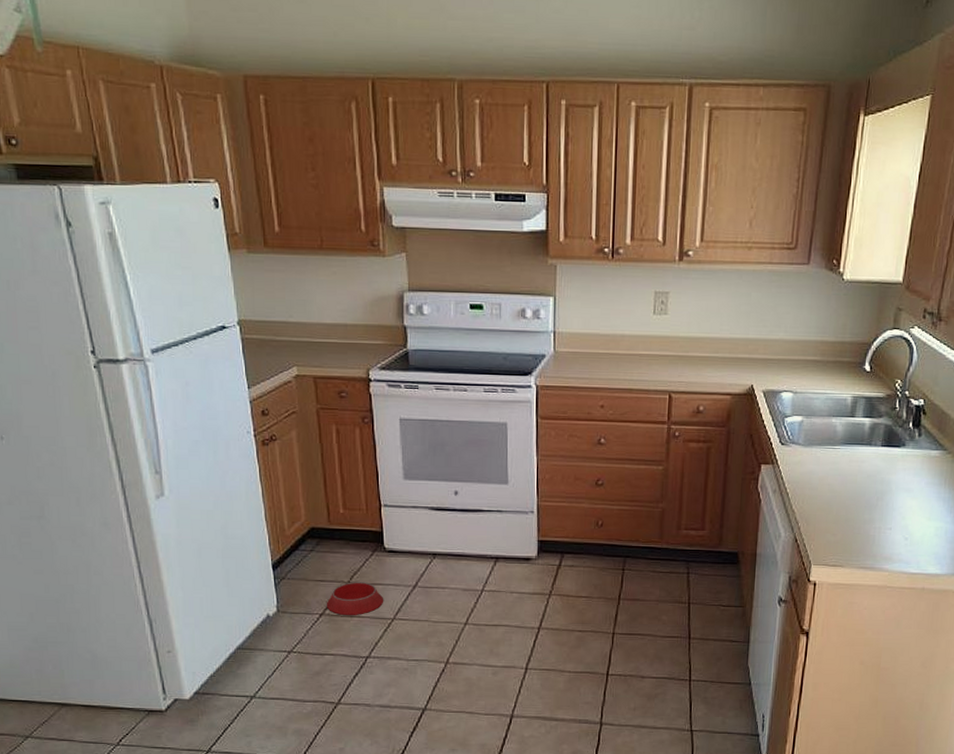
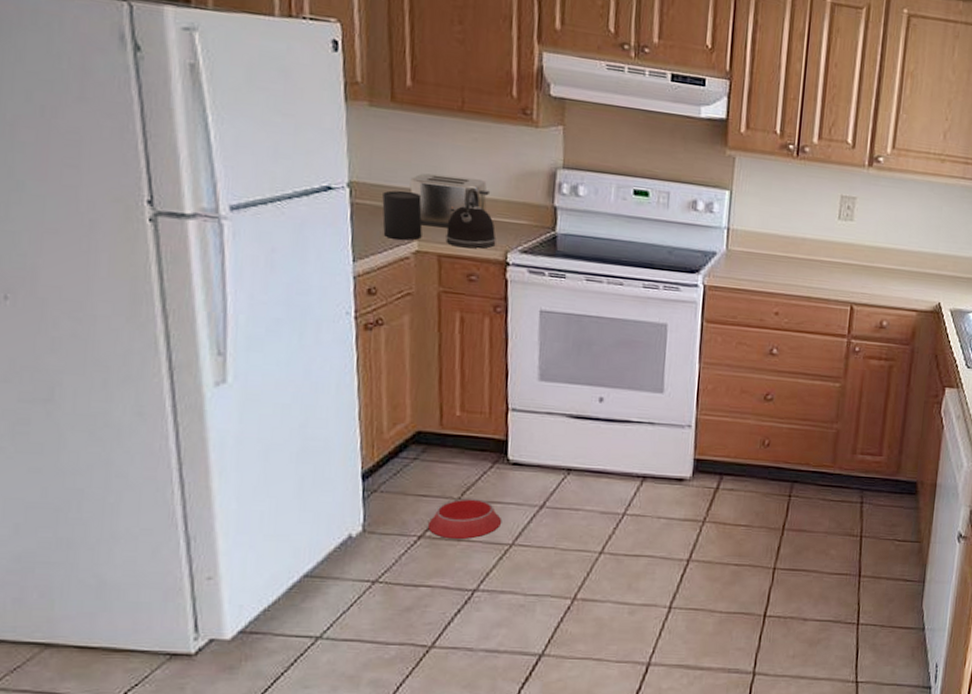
pen holder: none [266,324,299,367] -> present [382,190,423,241]
toaster: none [286,307,351,353] -> present [409,173,491,228]
kettle: none [318,315,359,369] -> present [446,186,497,249]

